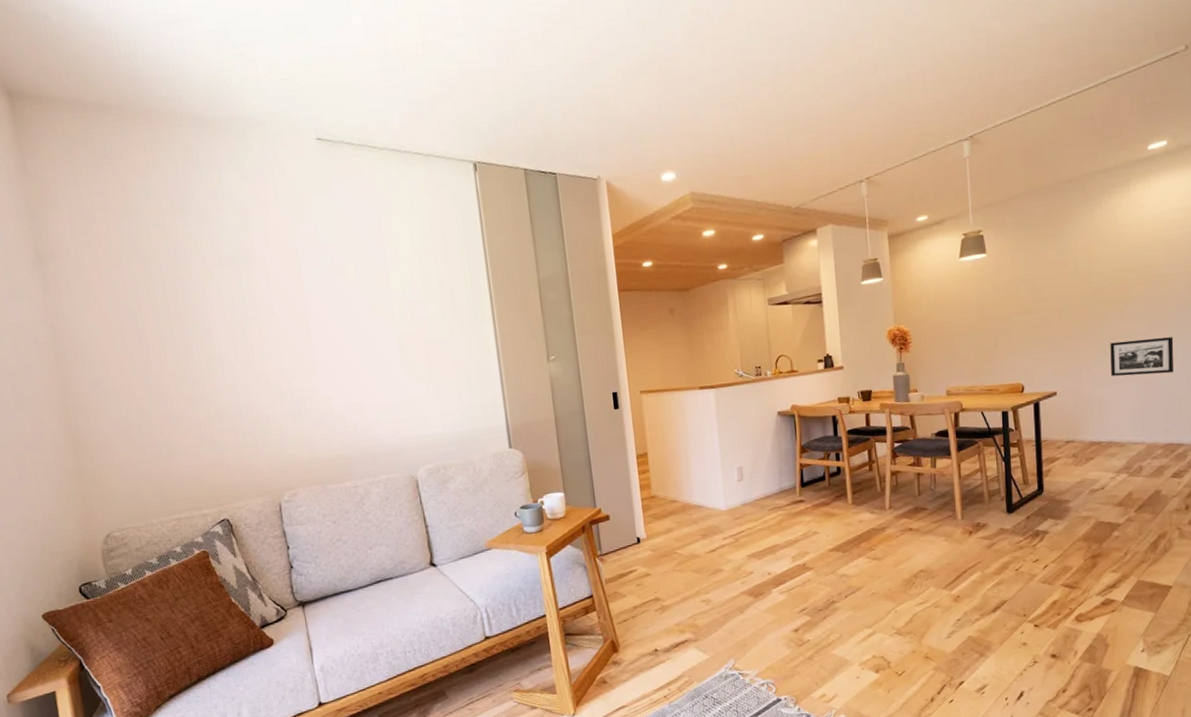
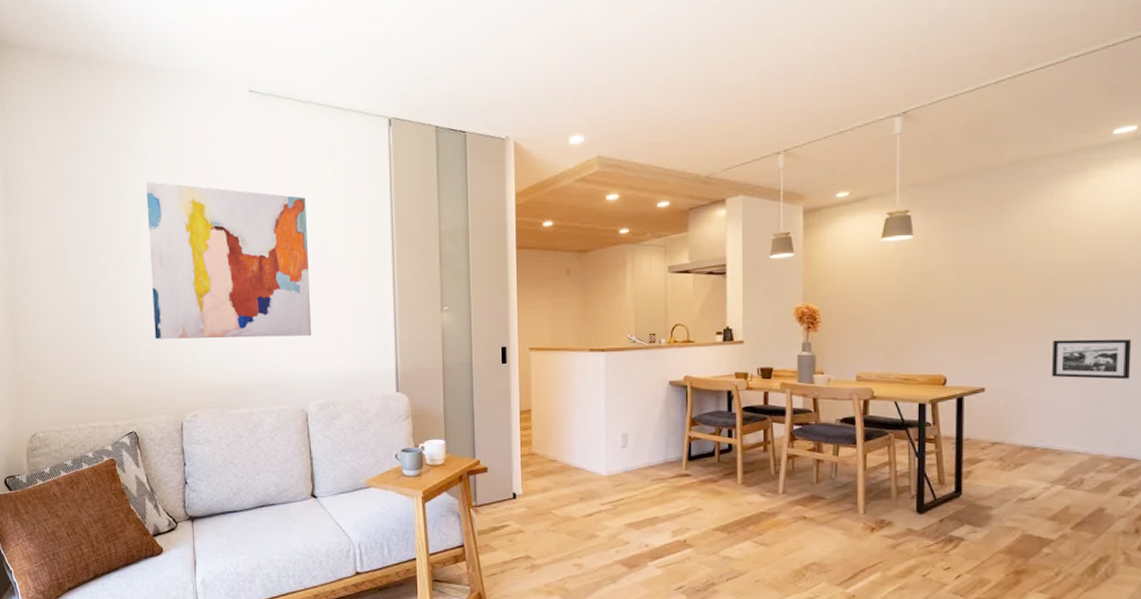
wall art: none [208,243,414,417] -> present [145,181,312,339]

